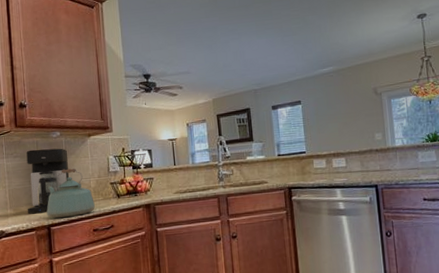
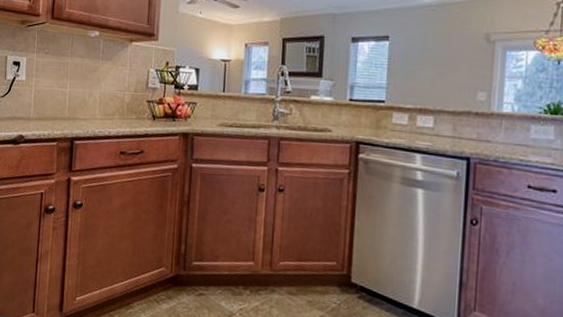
coffee maker: present [26,148,69,214] -> none [51,47,104,123]
kettle: present [46,168,96,219] -> none [71,75,127,134]

